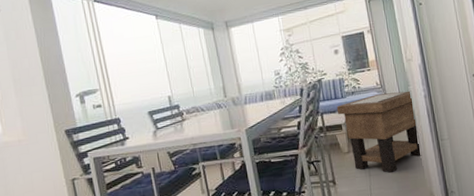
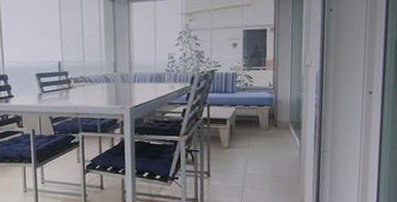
side table: present [336,90,422,173] -> none [224,95,304,174]

